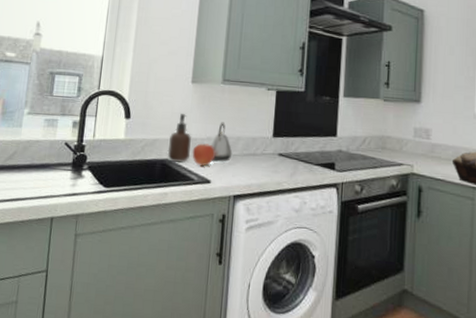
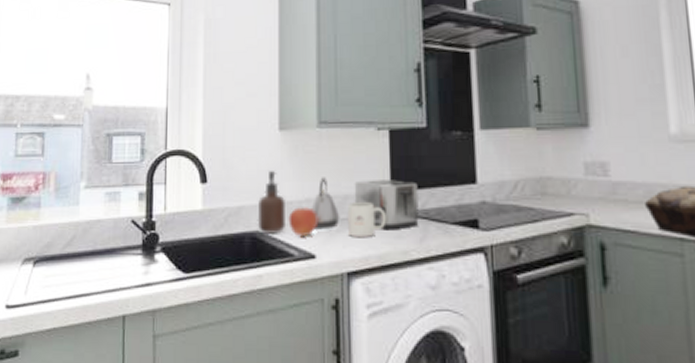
mug: none [237,143,268,171] -> present [347,202,386,238]
toaster: none [244,127,294,166] -> present [354,178,419,230]

